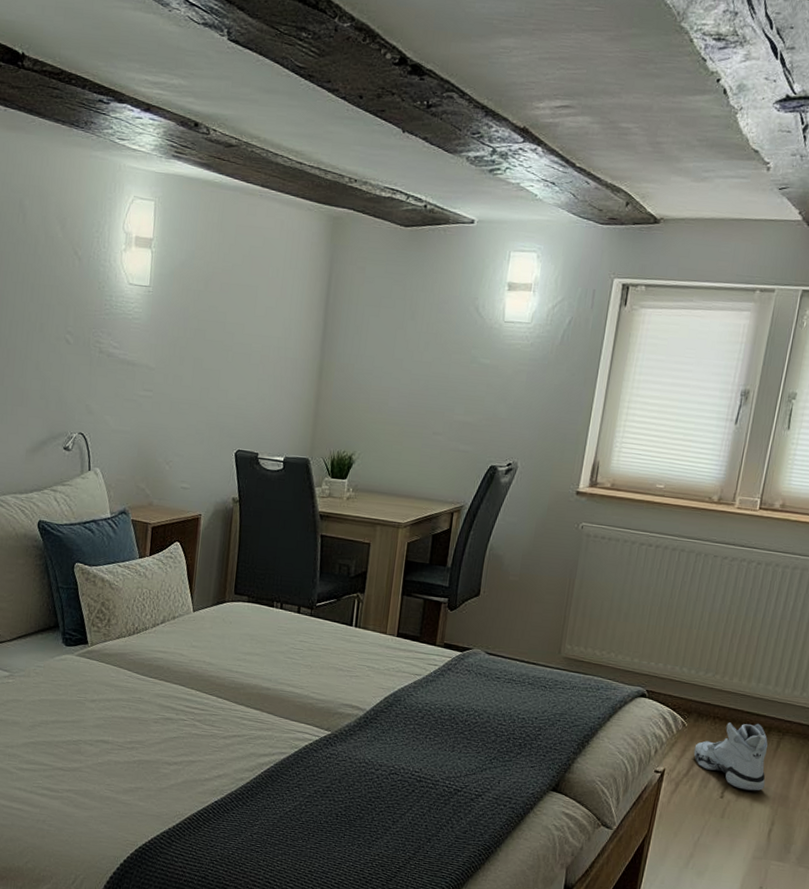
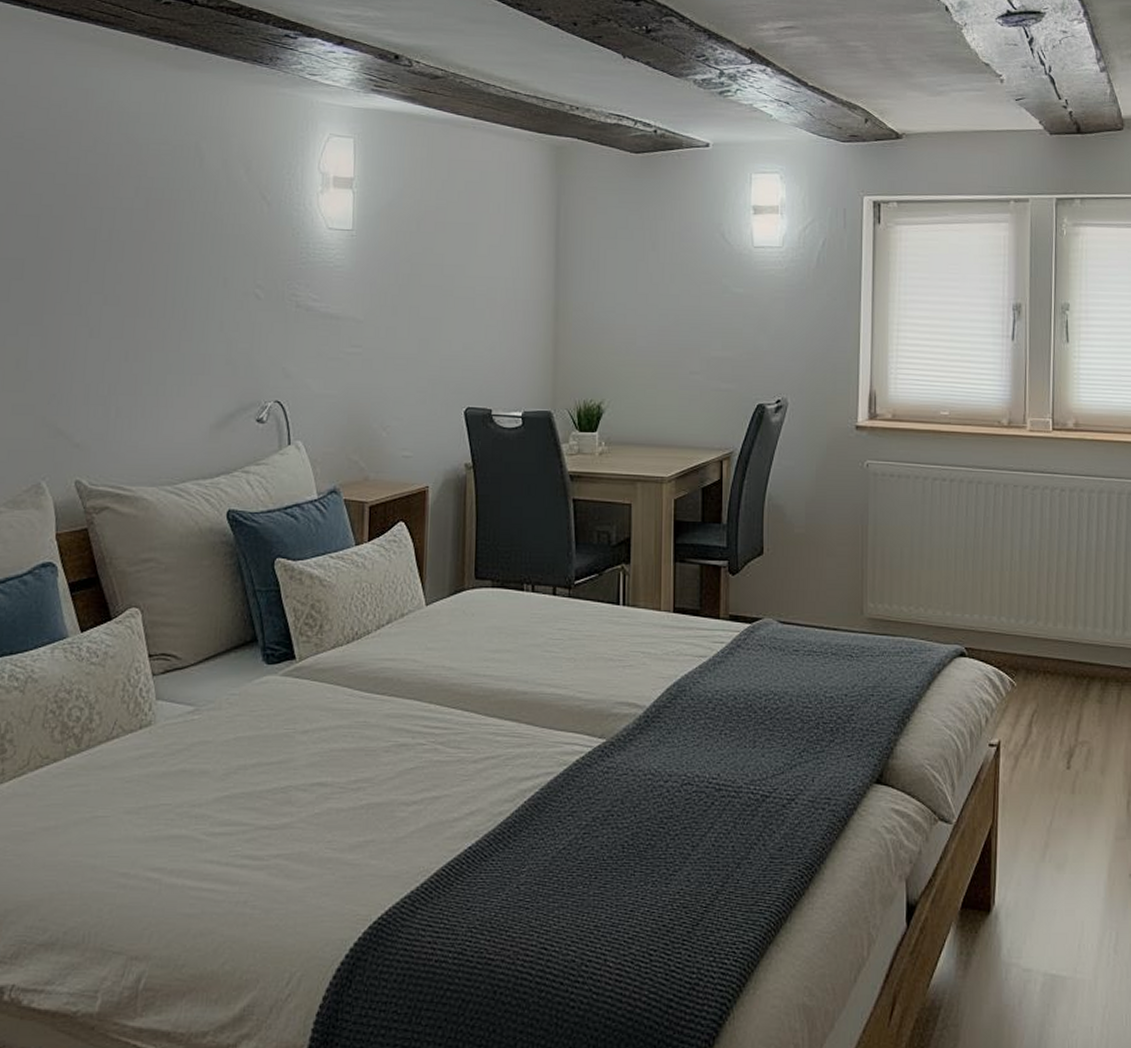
sneaker: present [693,722,768,791] -> none [1028,674,1113,756]

